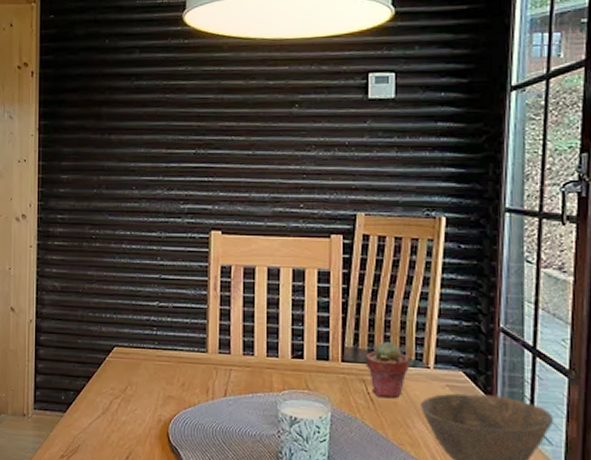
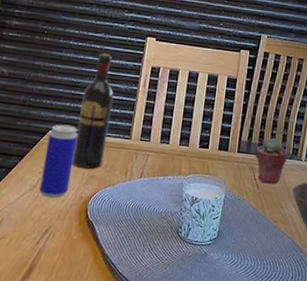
beverage can: none [113,340,145,421] -> present [39,124,77,198]
wine bottle: none [144,255,181,388] -> present [72,53,114,169]

